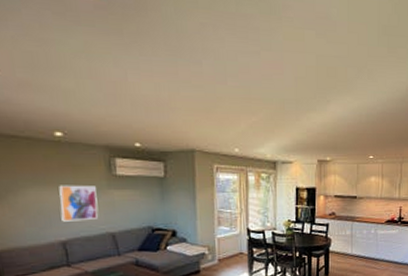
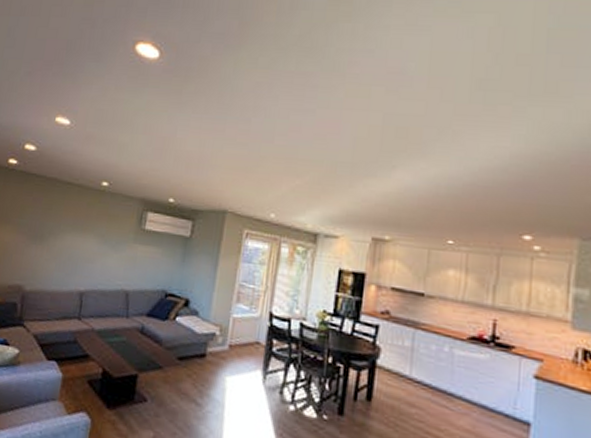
wall art: present [59,185,99,222] -> none [86,233,123,273]

